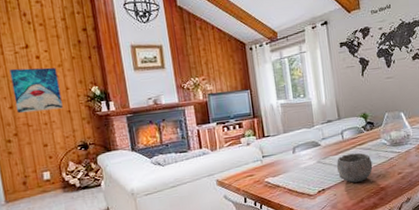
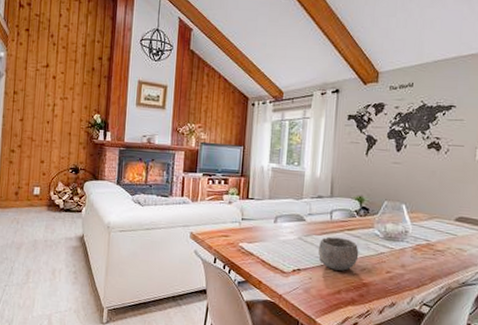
wall art: present [9,67,63,114] -> none [25,84,68,130]

